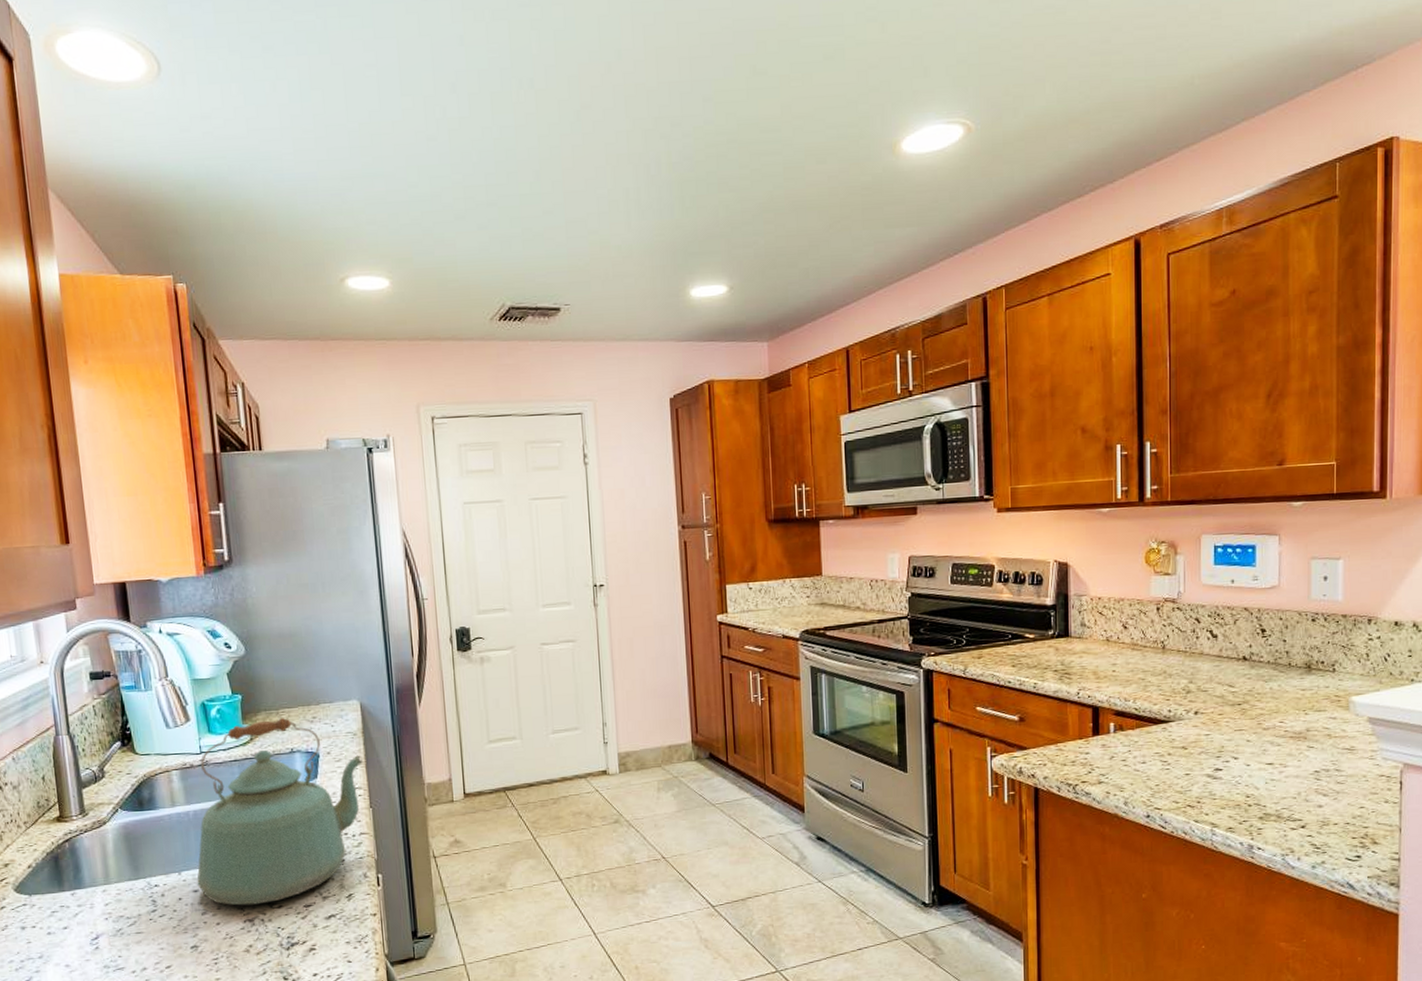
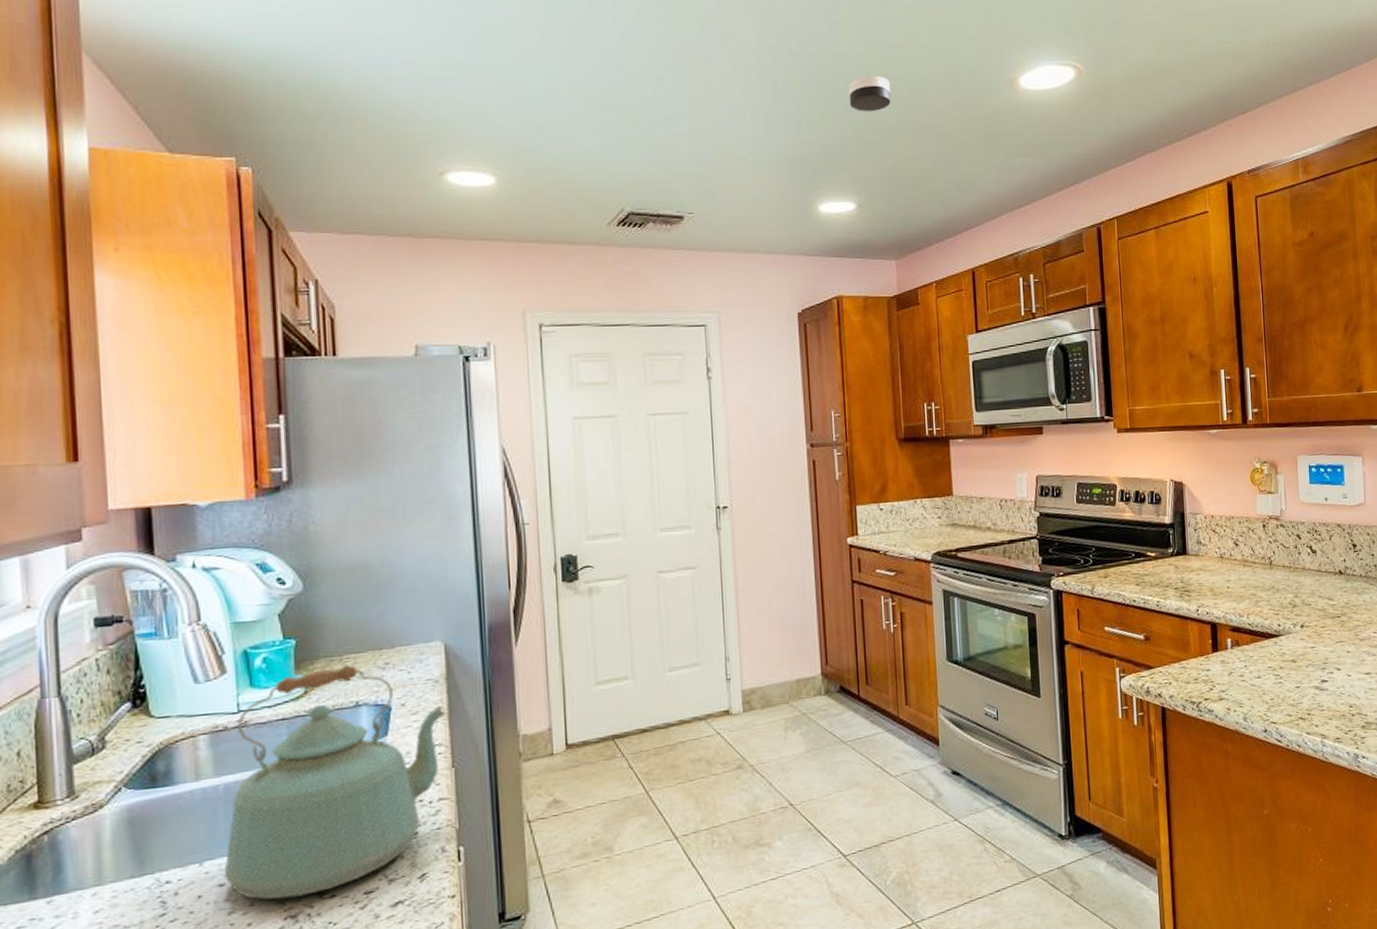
smoke detector: none [721,151,764,191] -> present [848,75,891,112]

